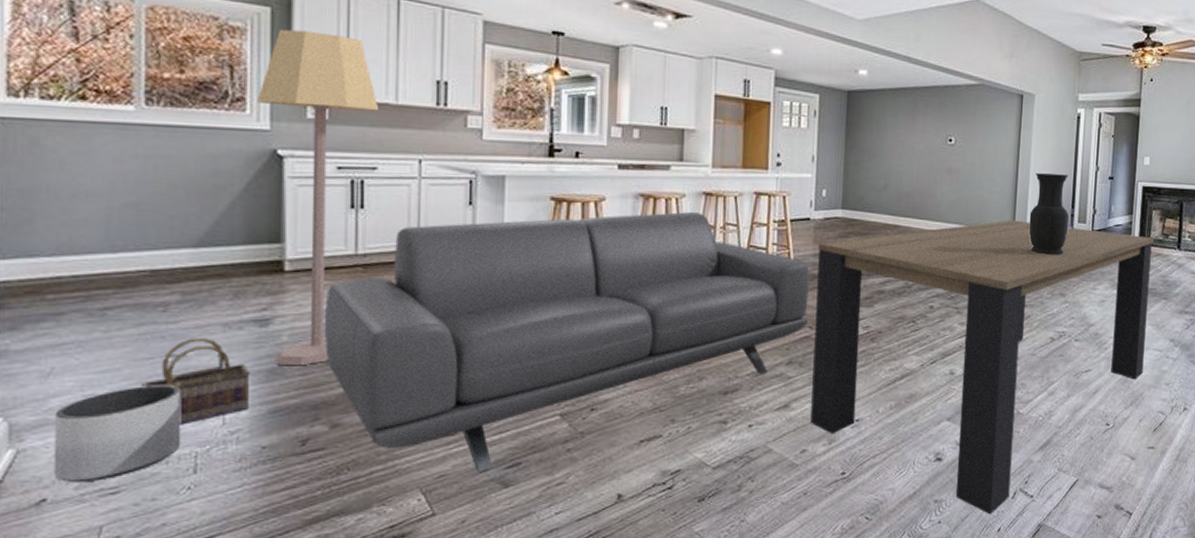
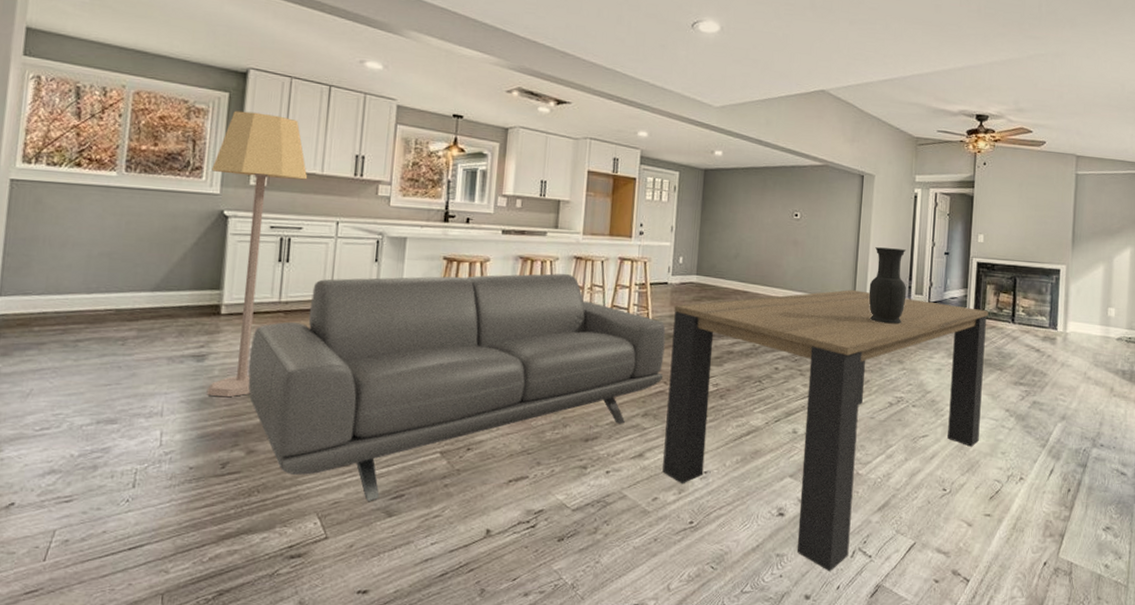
planter: present [53,386,181,483] -> none [22,408,129,491]
basket: present [140,338,251,425] -> none [97,369,186,444]

